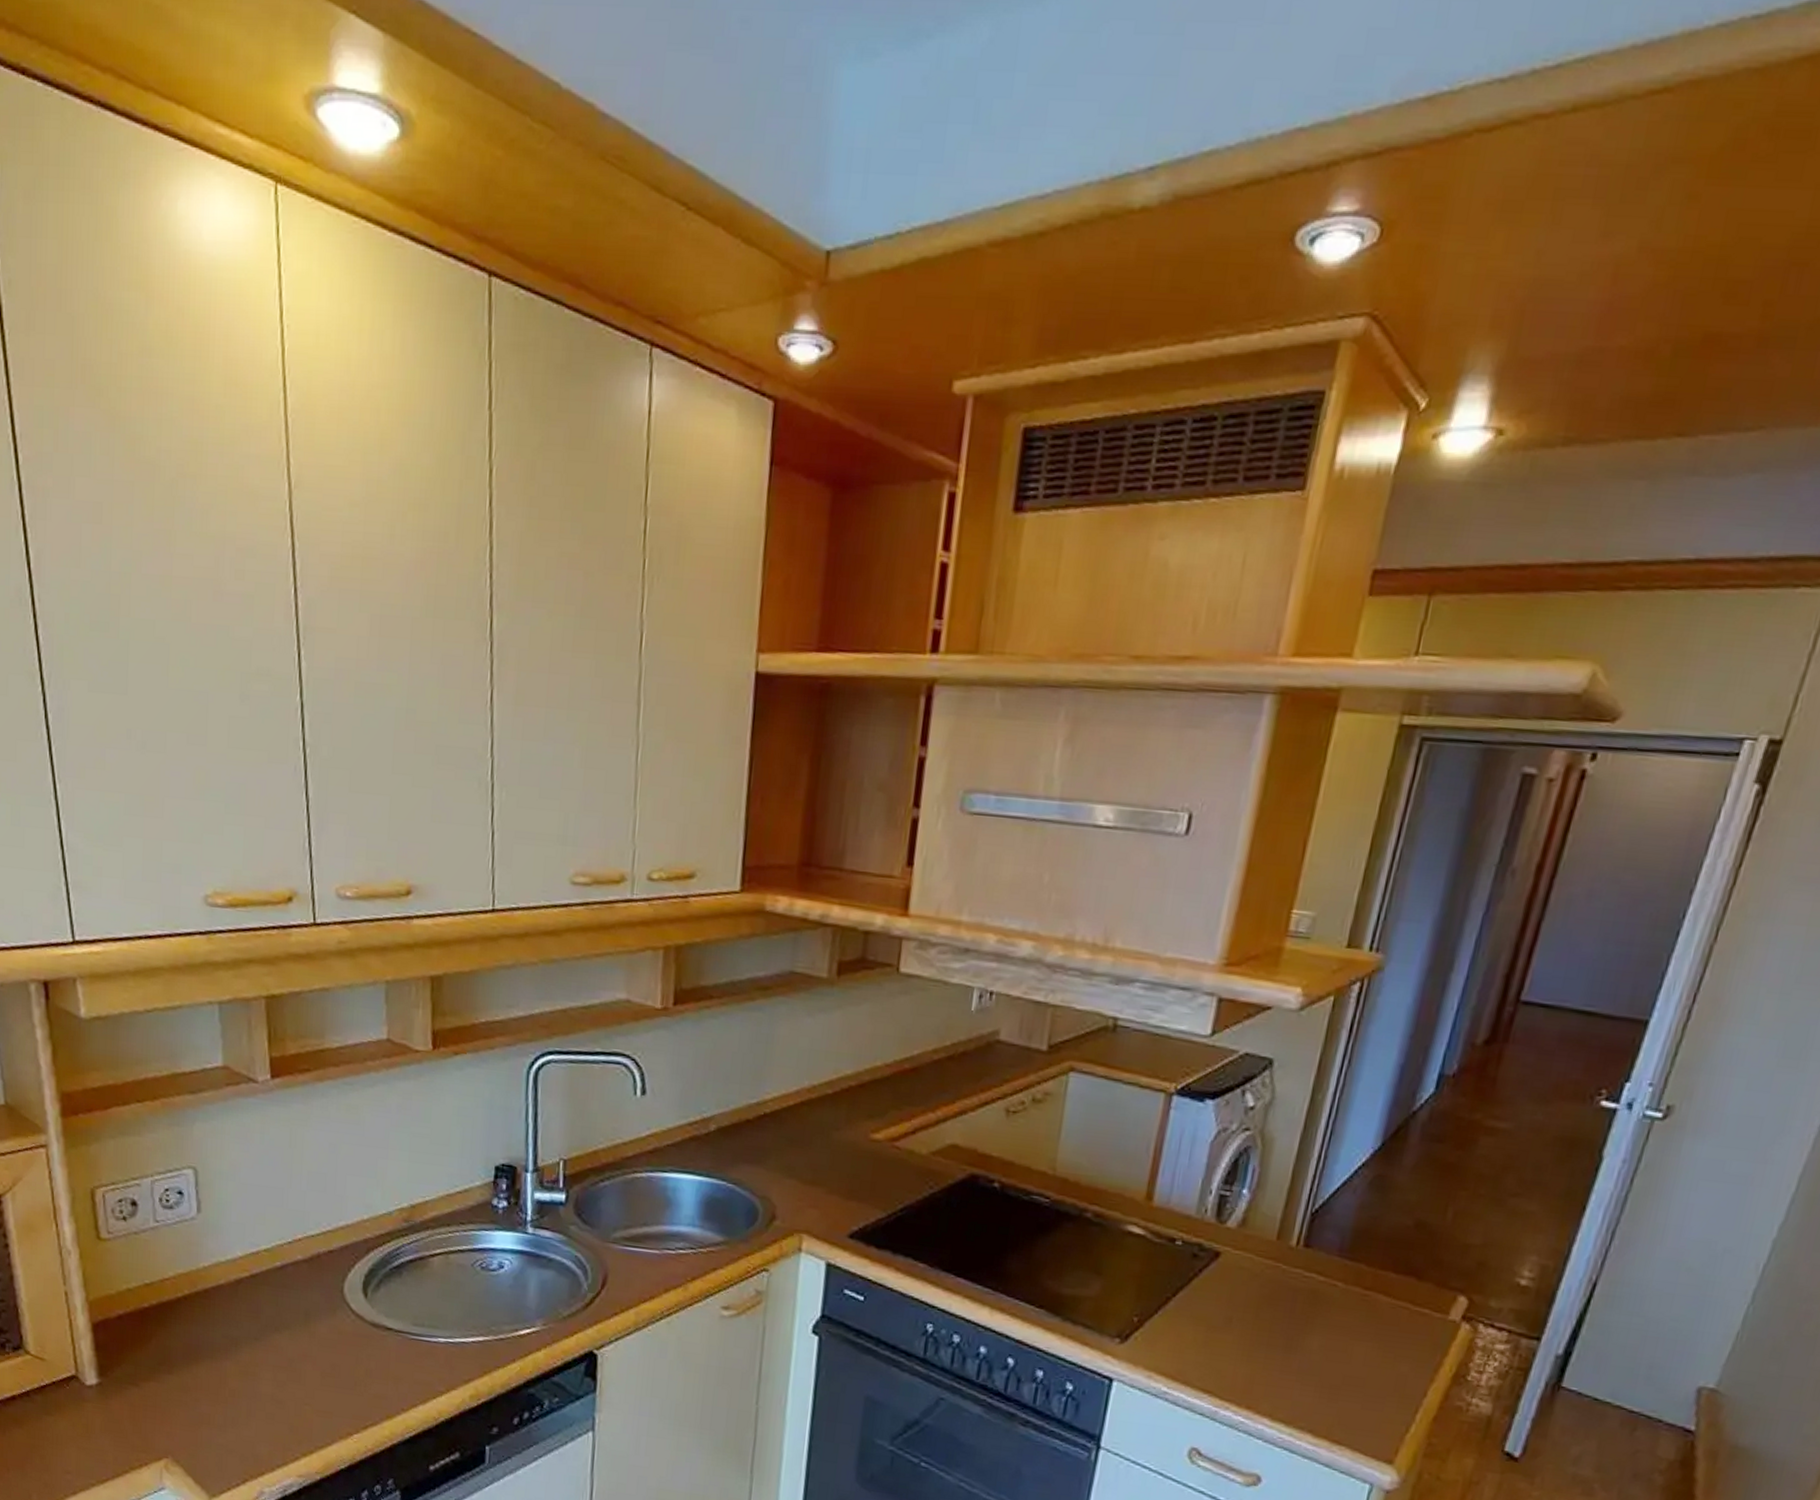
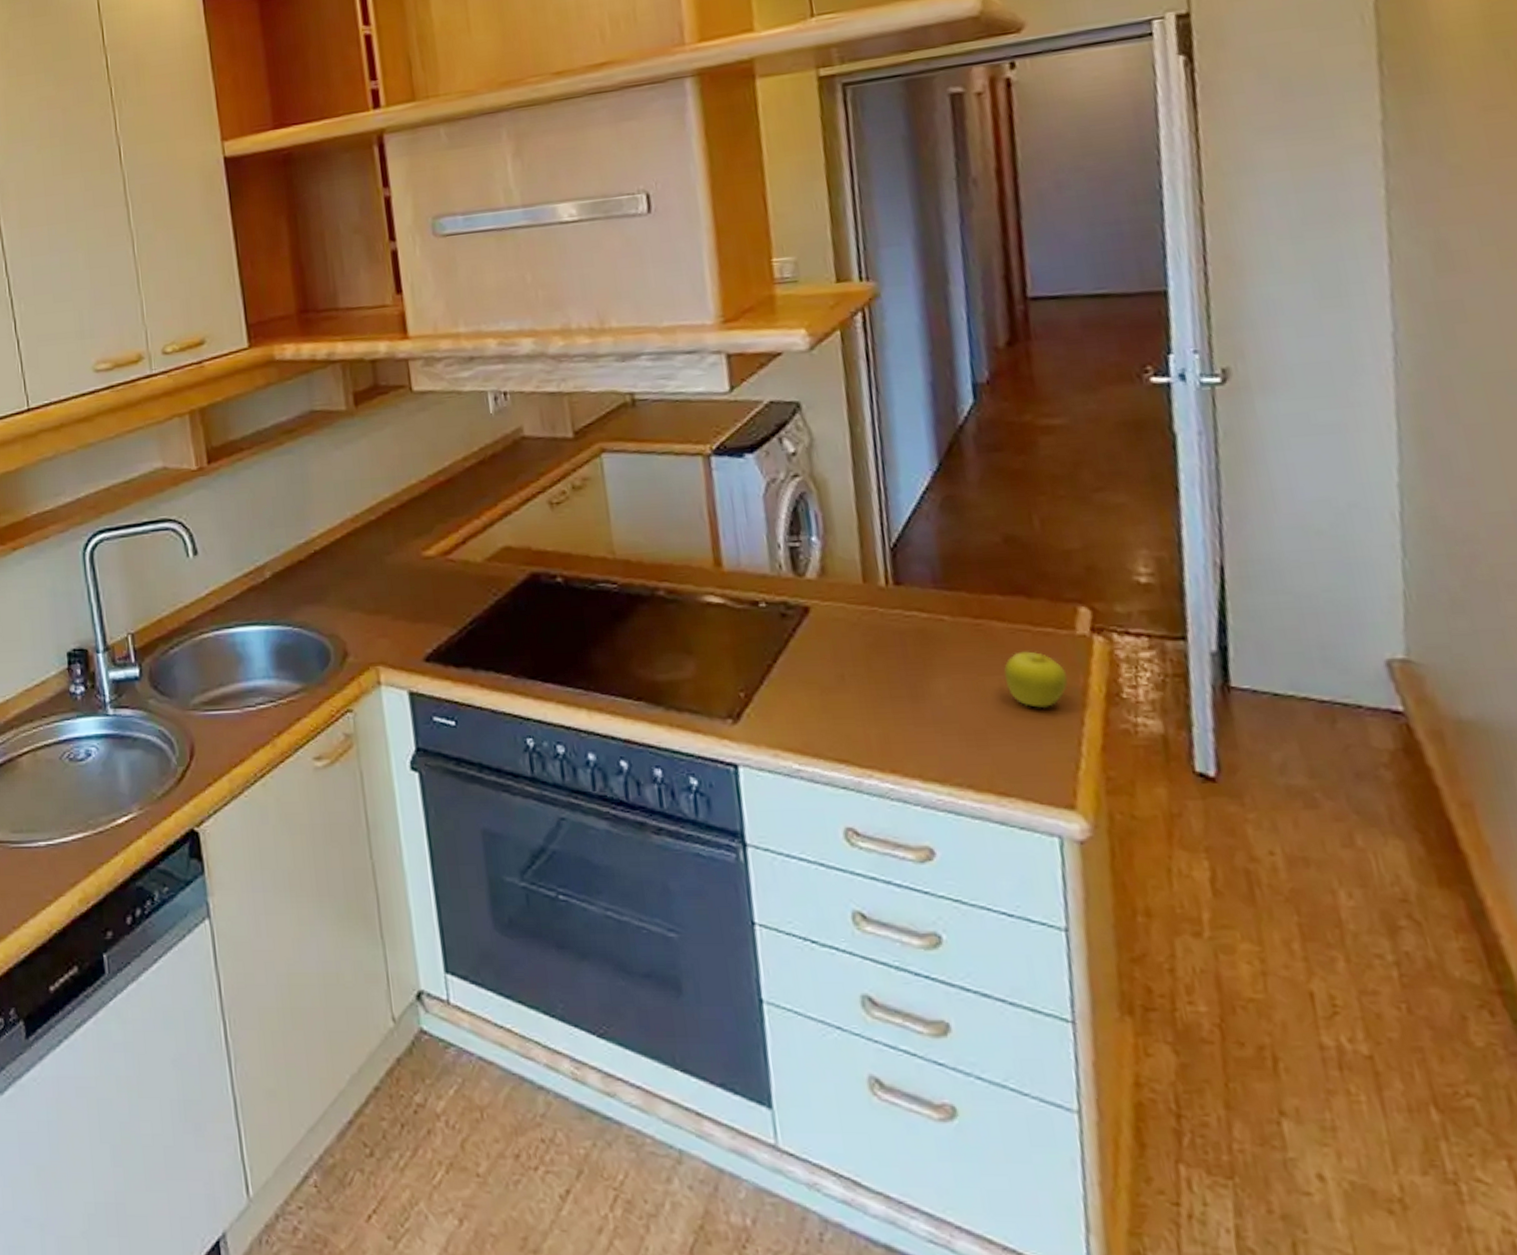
fruit: none [1371,1325,1428,1377] -> present [1004,651,1068,708]

